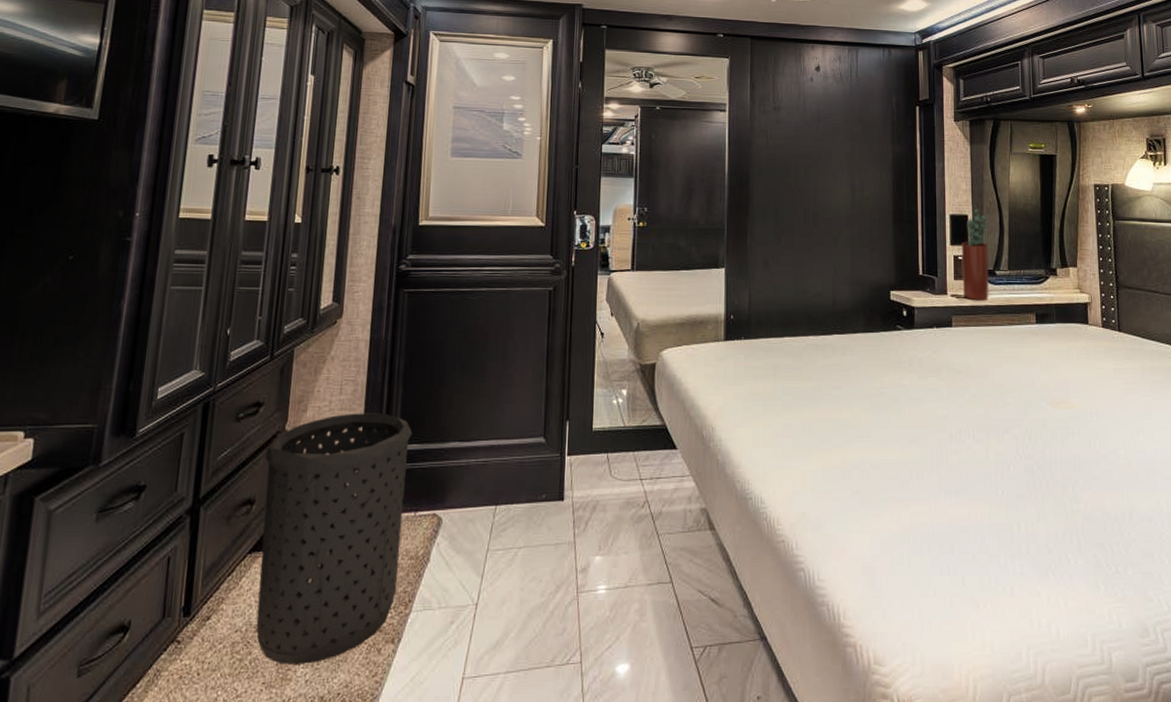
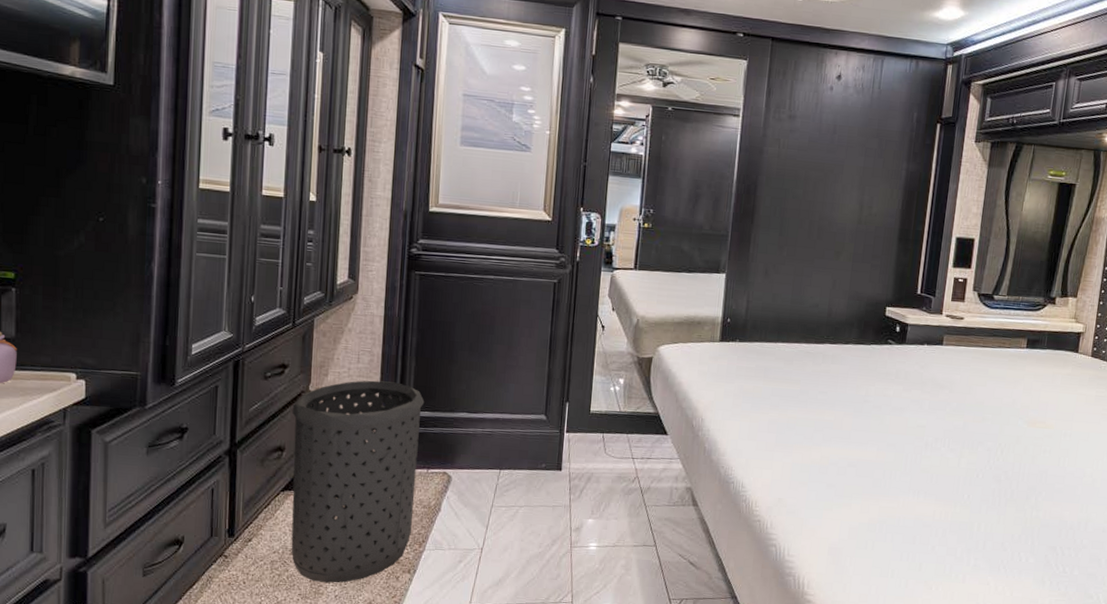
vase: present [961,205,989,301] -> none [957,229,994,323]

